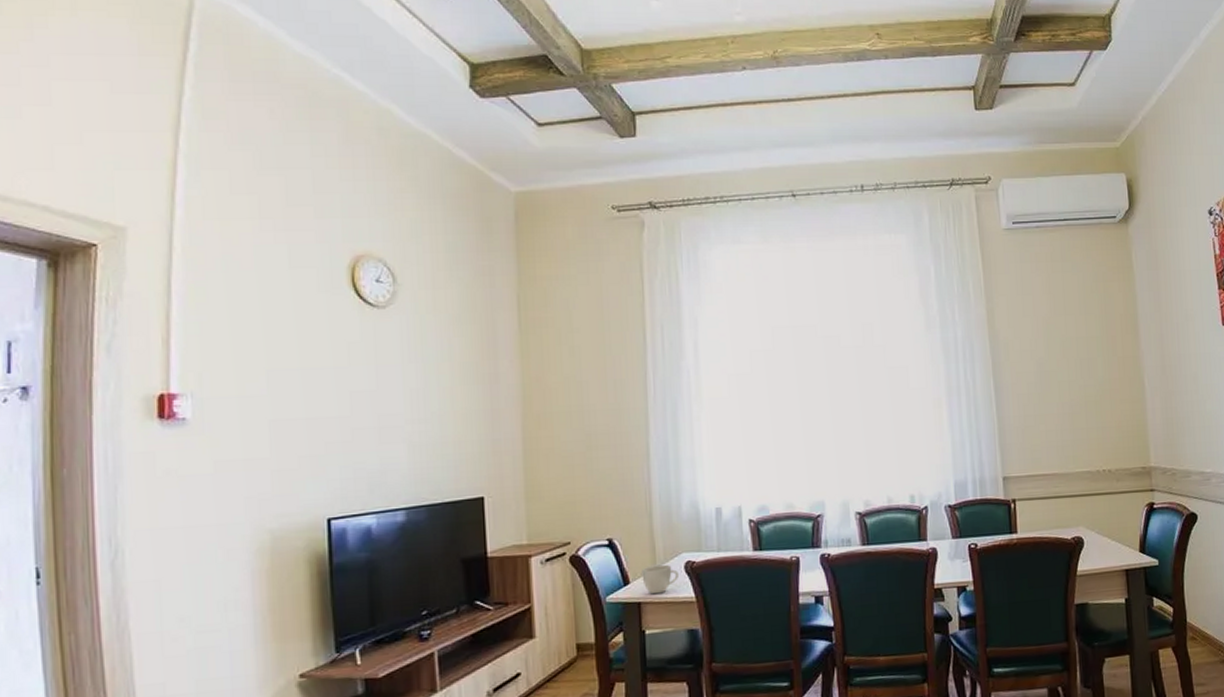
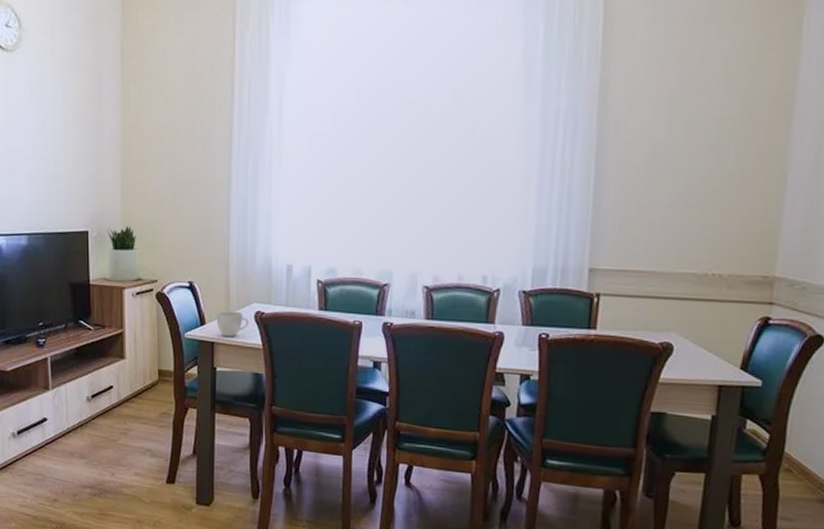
planter: none [505,486,553,551] -> present [104,226,143,282]

